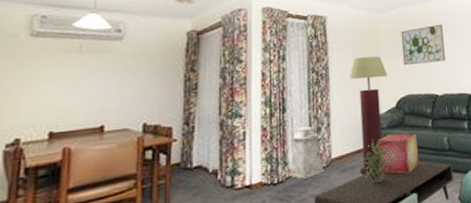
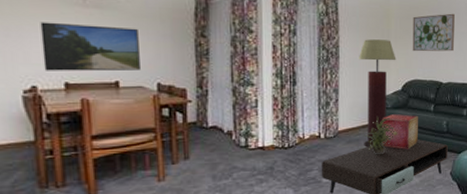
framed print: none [30,69,129,122] -> present [40,22,140,72]
lantern: present [288,123,324,180] -> none [298,97,331,147]

